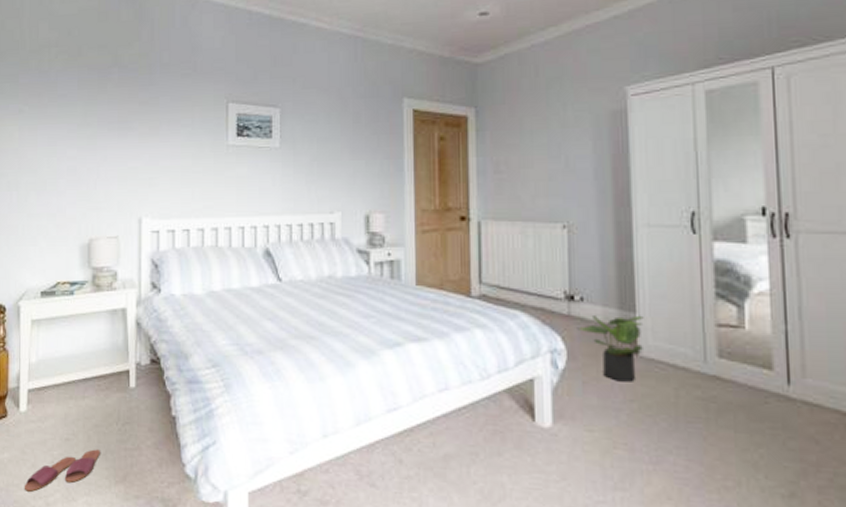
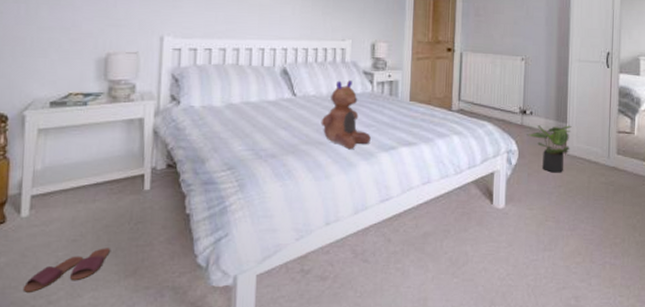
toy: none [311,260,371,345] -> present [321,79,371,149]

